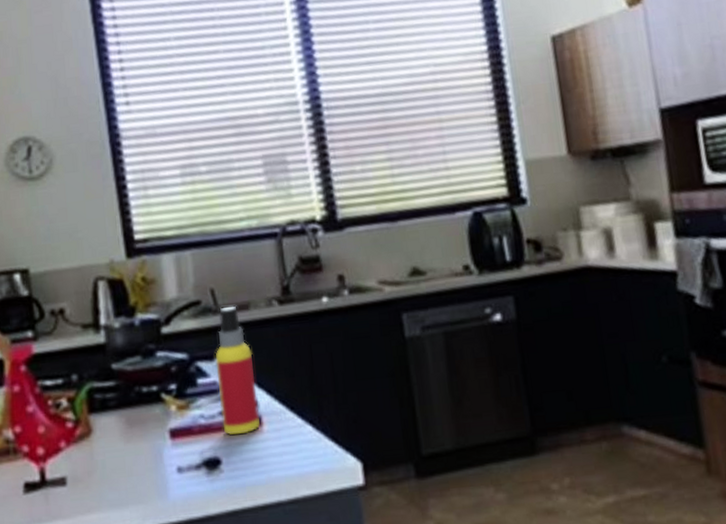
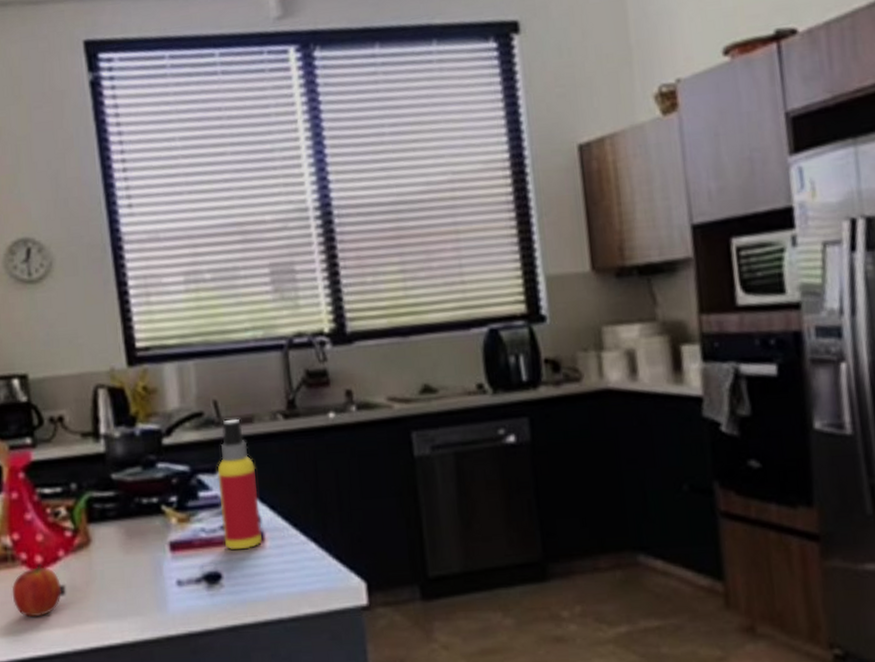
fruit: none [14,456,63,510] -> present [11,564,61,617]

